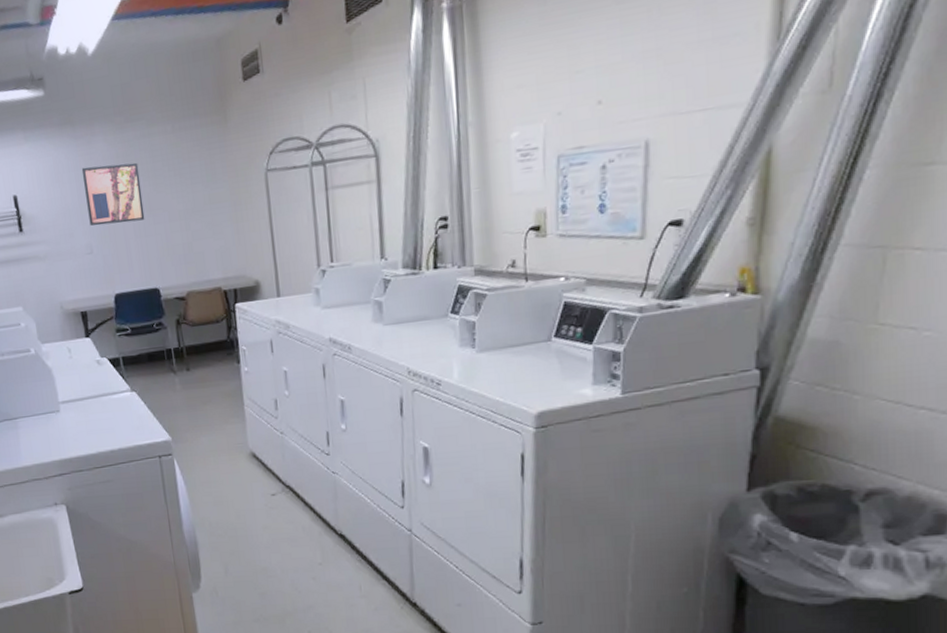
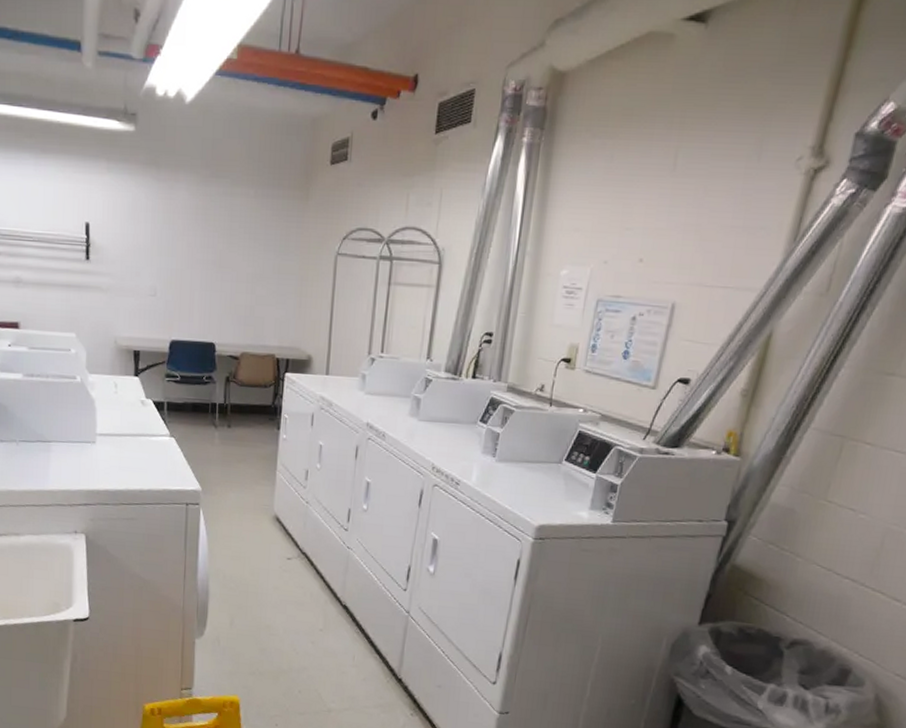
wall art: present [81,162,145,226] -> none [158,211,216,275]

